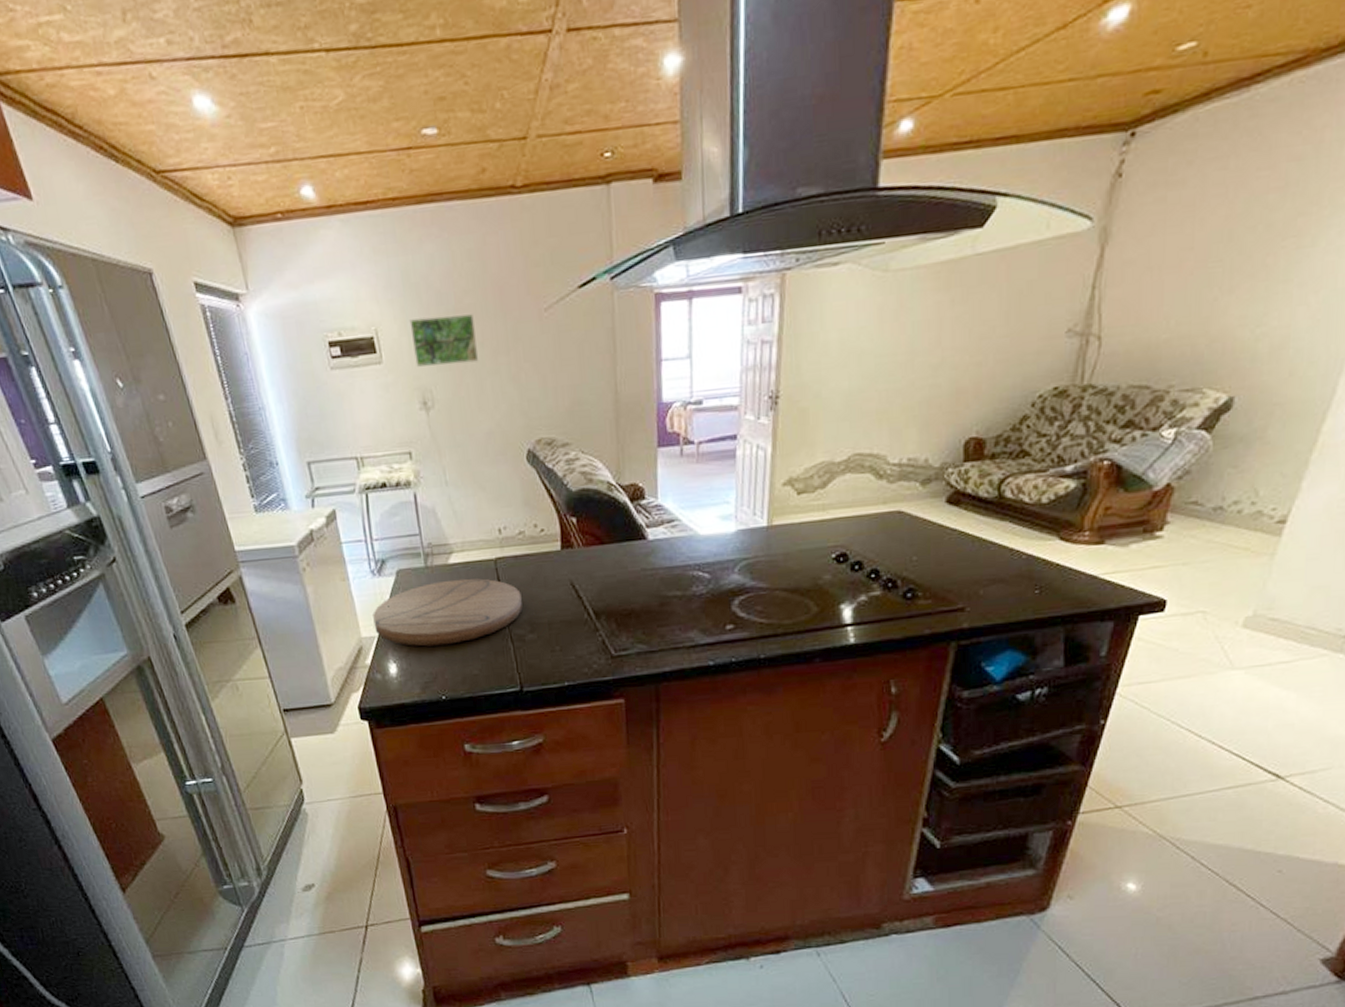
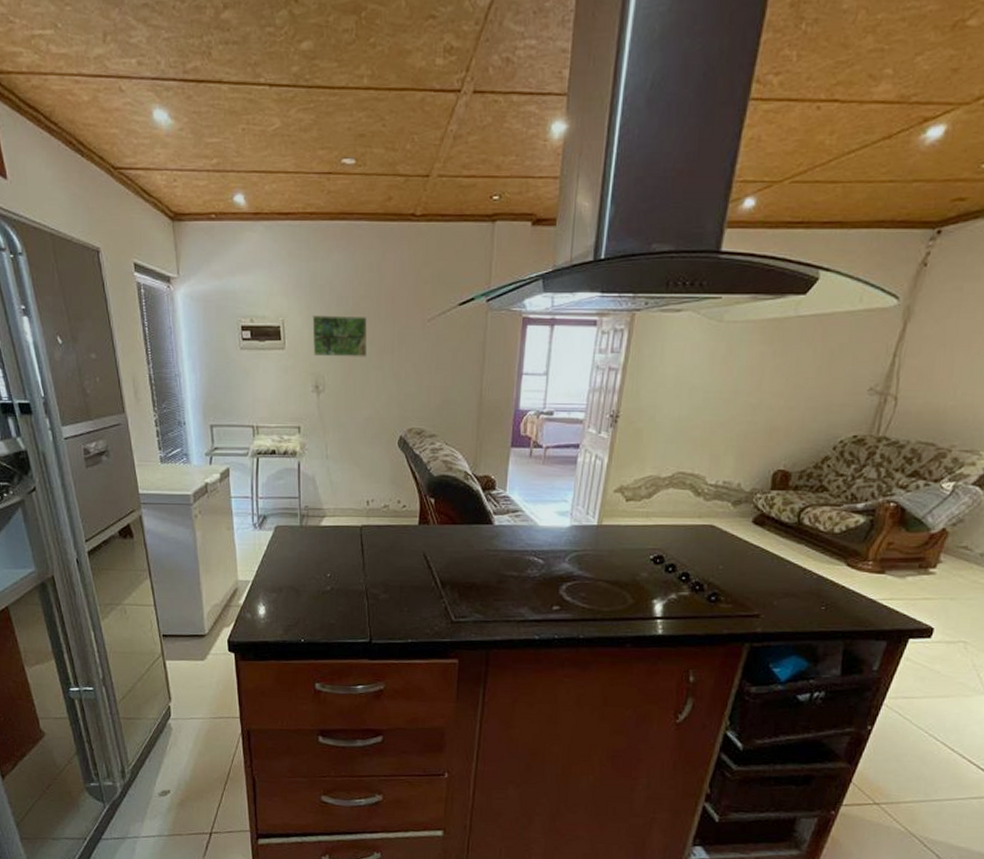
cutting board: present [373,578,523,647] -> none [250,539,380,595]

